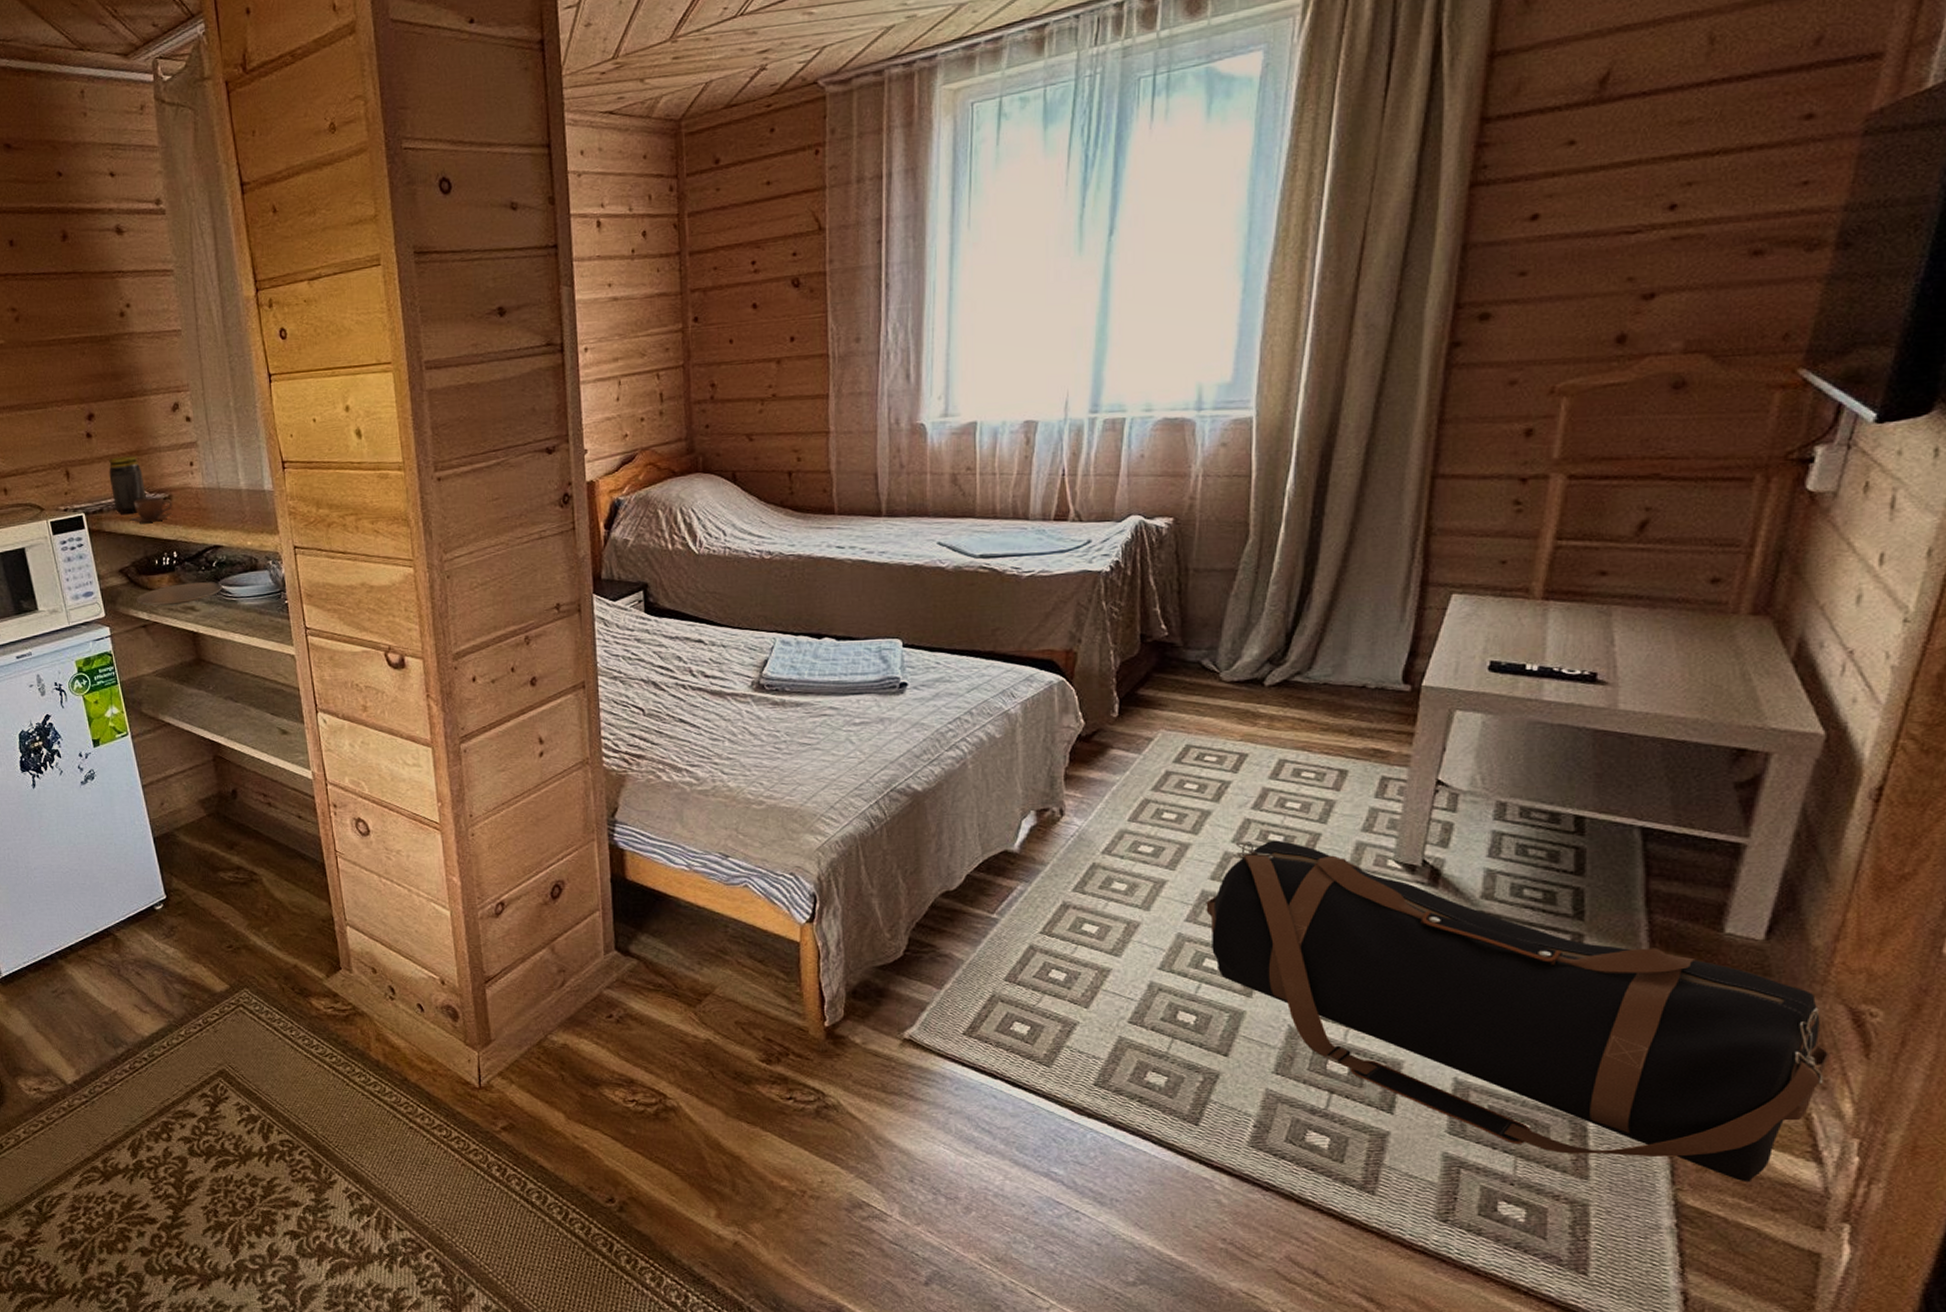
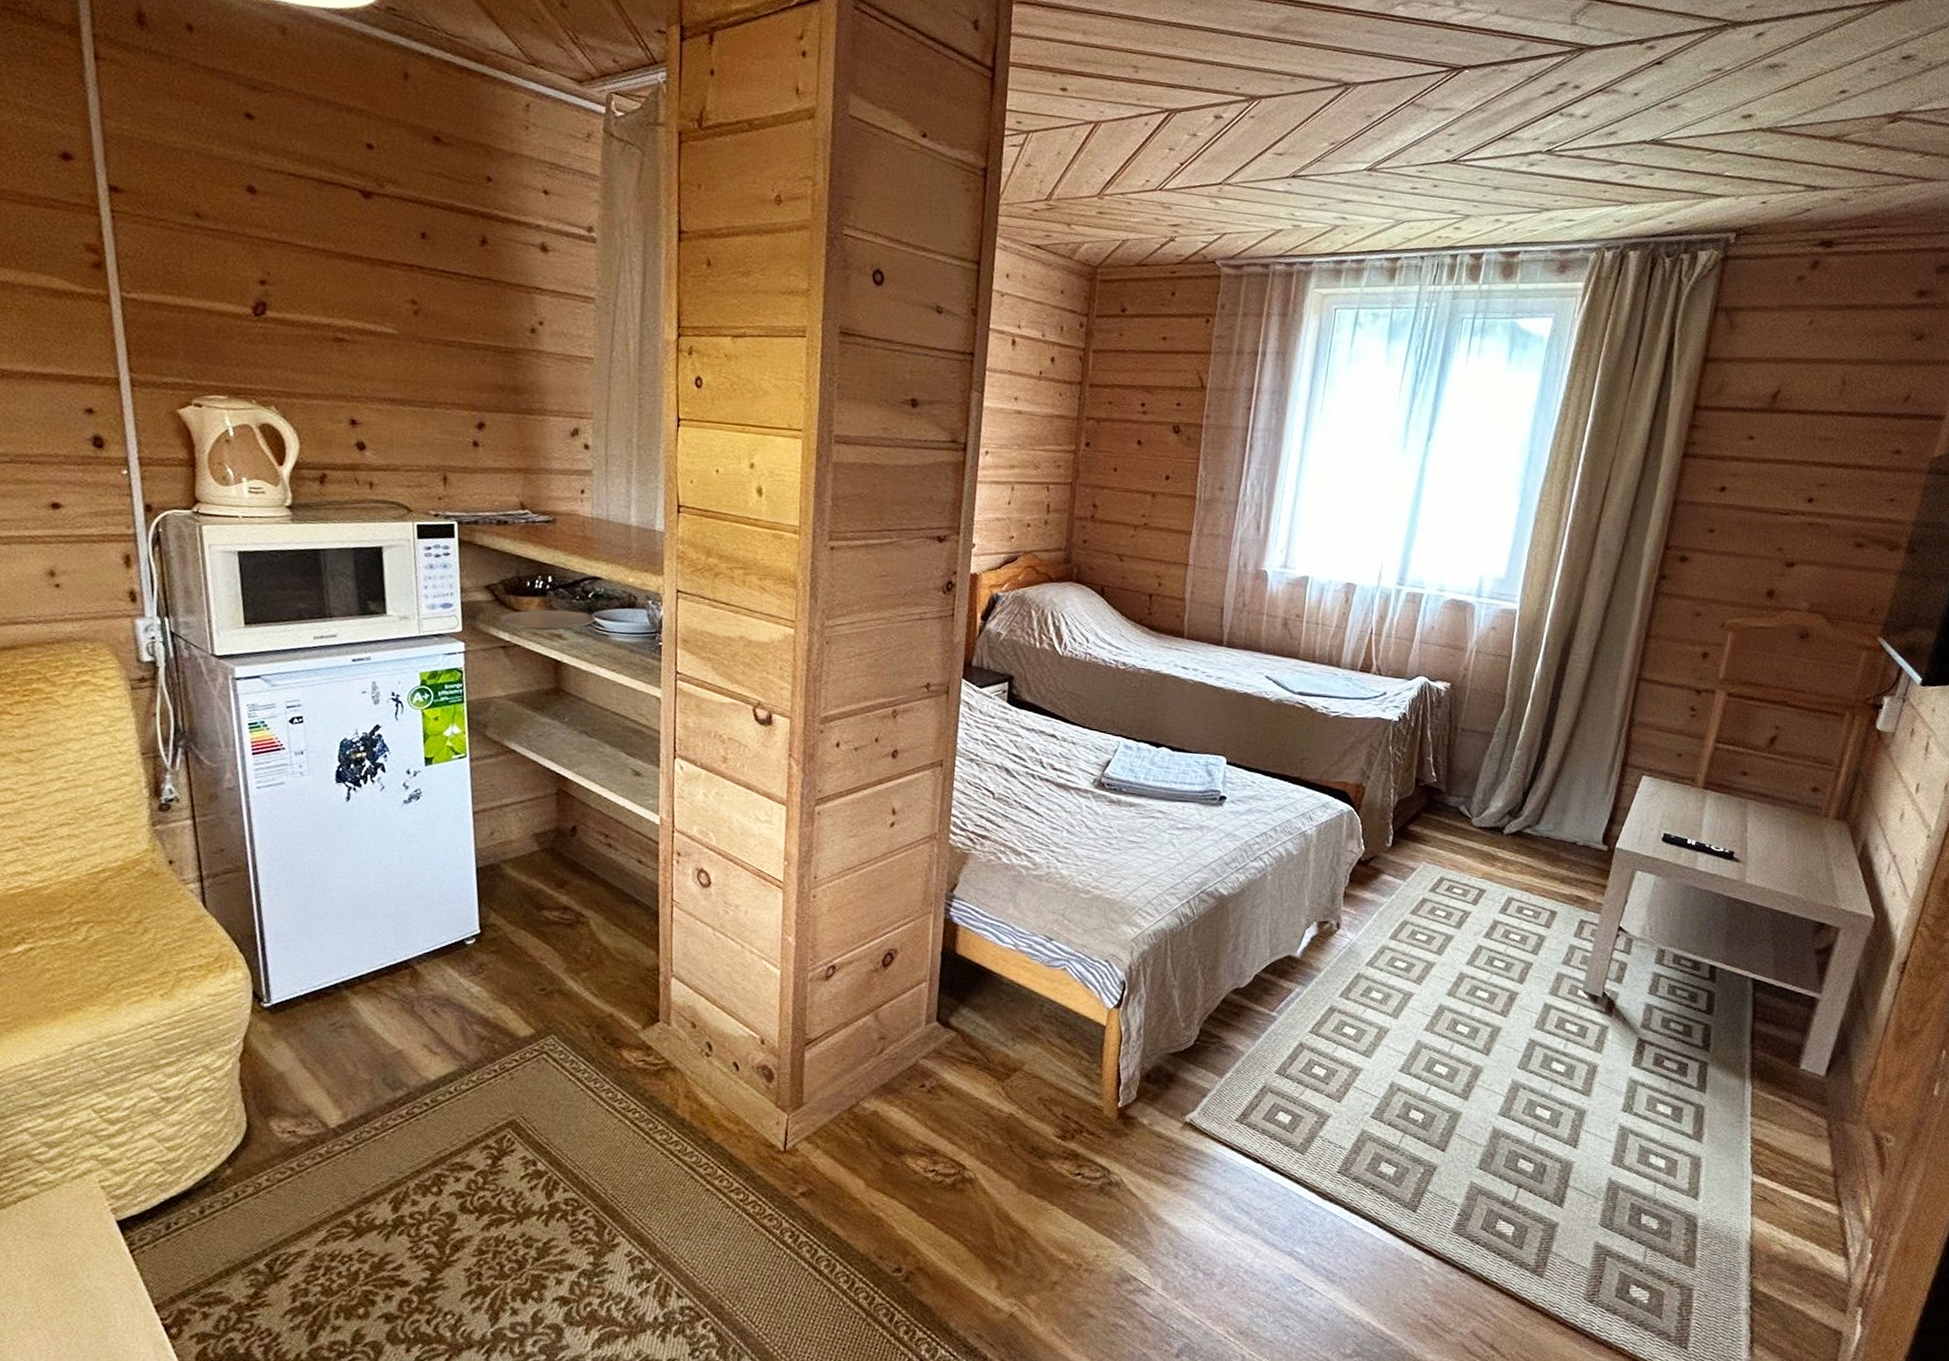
jar: present [109,455,147,514] -> none [491,471,529,531]
teacup: present [130,497,173,523] -> none [506,517,555,543]
duffel bag: present [1206,840,1830,1183] -> none [1441,965,1860,1273]

